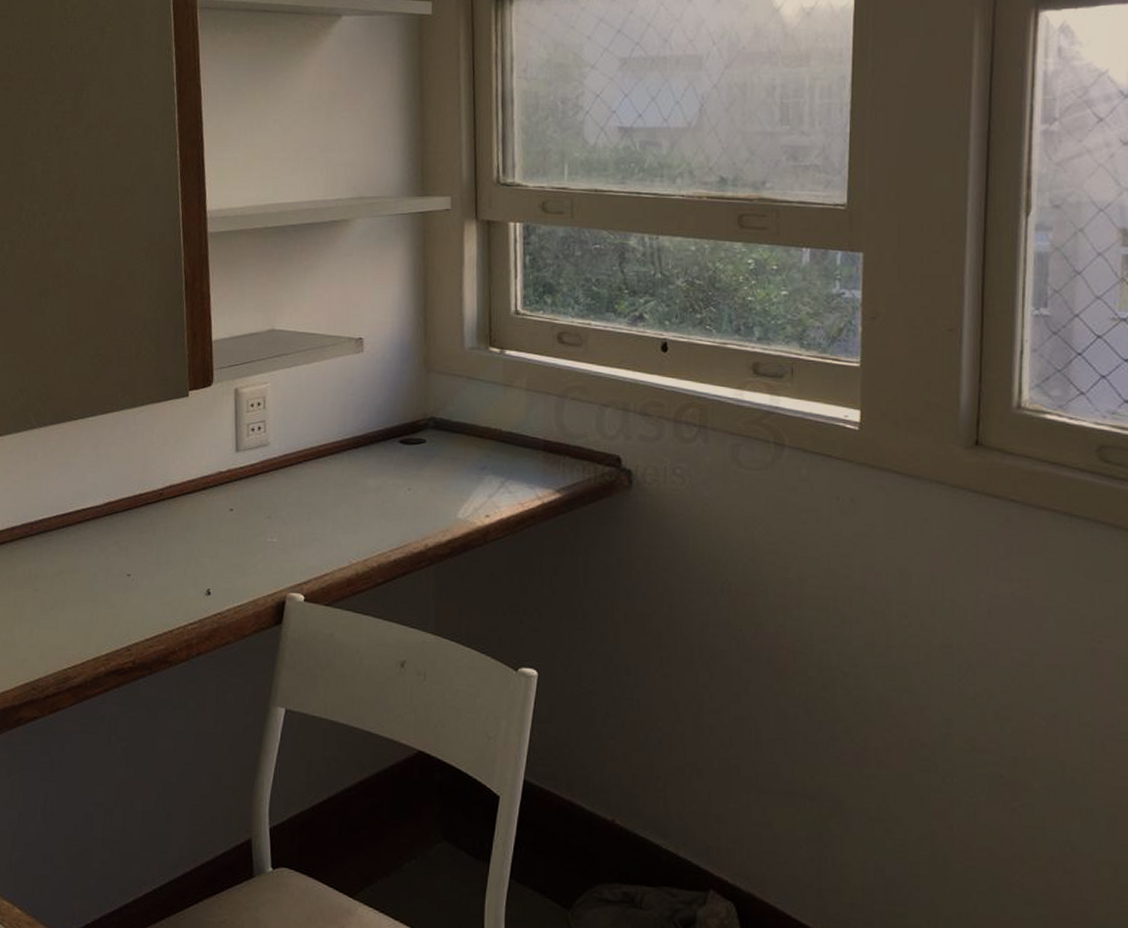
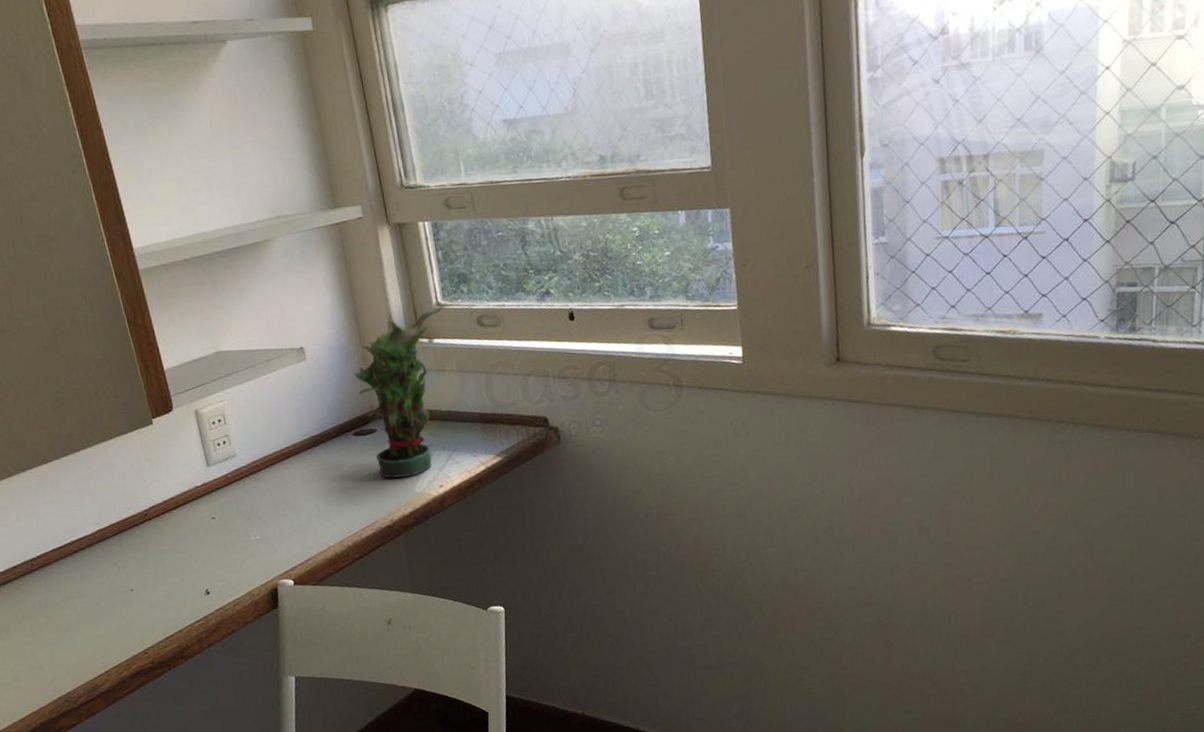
potted plant: none [412,314,524,500] -> present [354,304,445,478]

